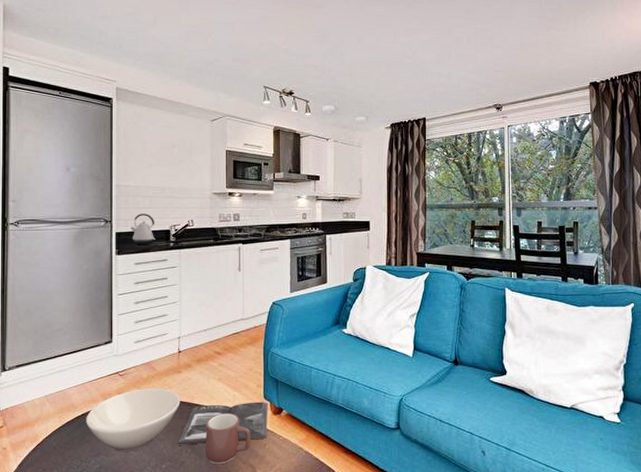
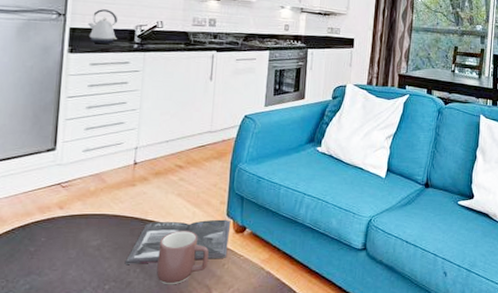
bowl: present [86,388,180,451] -> none [16,202,132,271]

